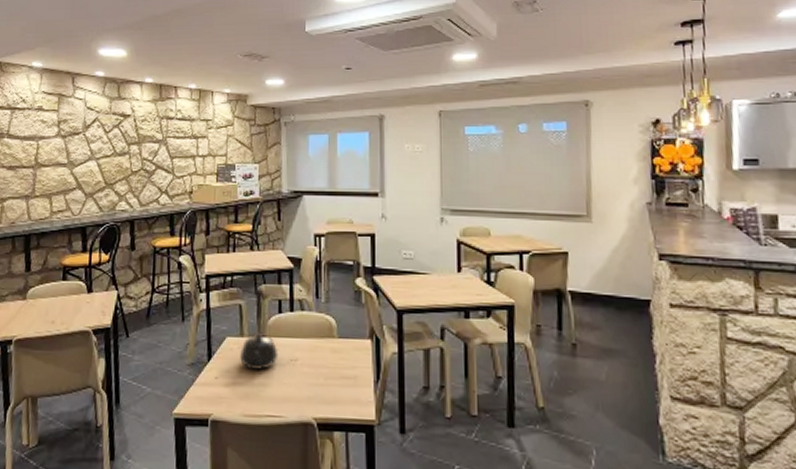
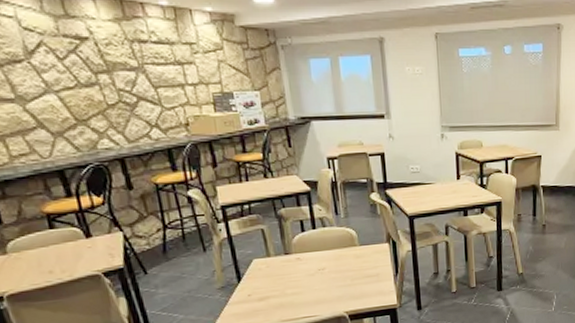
teapot: present [240,332,279,371] -> none [269,251,307,283]

